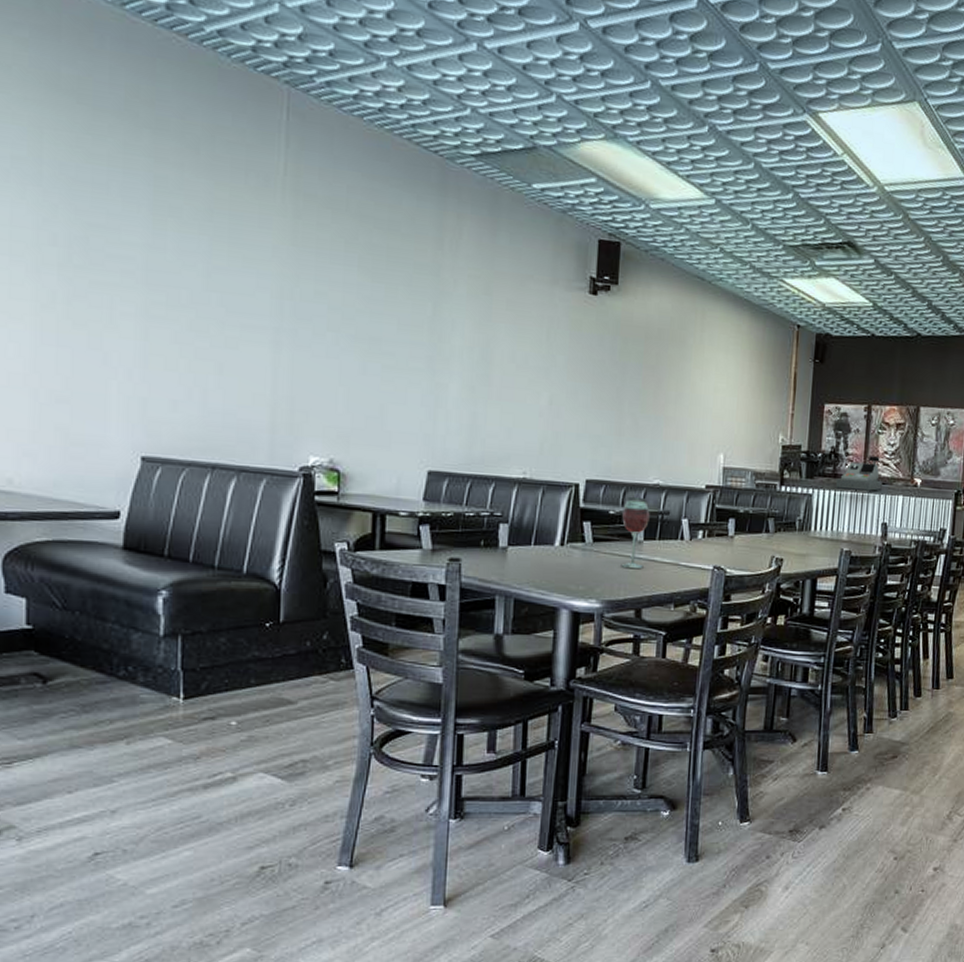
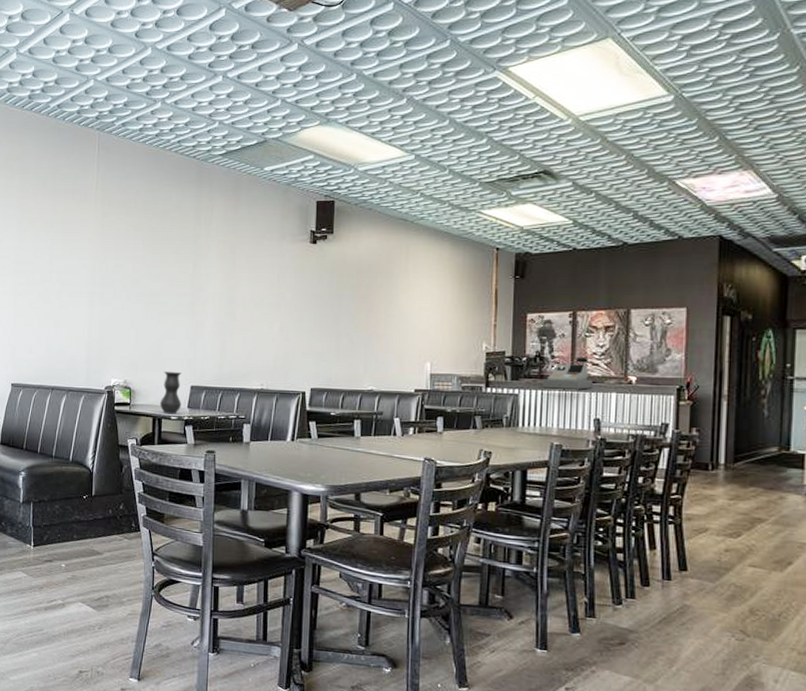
vase: none [382,448,415,509] -> present [159,371,182,415]
wineglass: present [621,497,650,569] -> none [342,401,366,460]

